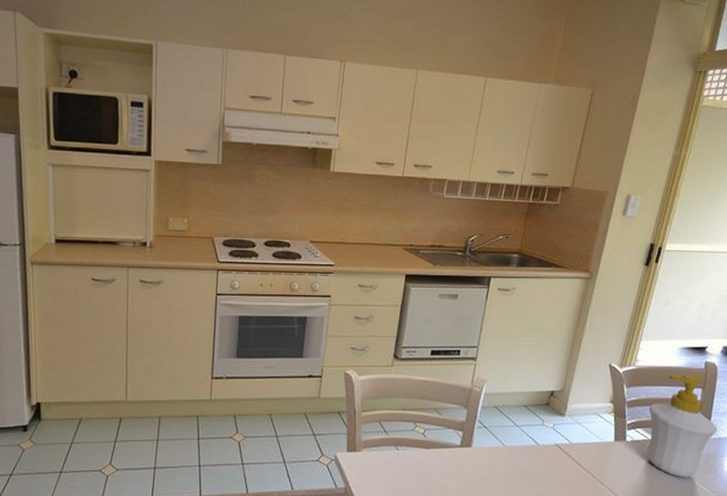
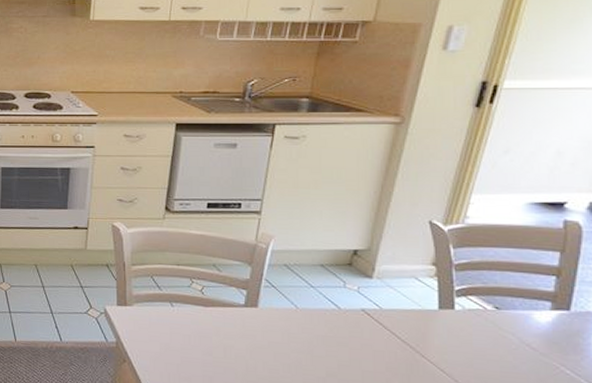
soap bottle: present [647,374,717,478] -> none [484,234,584,358]

